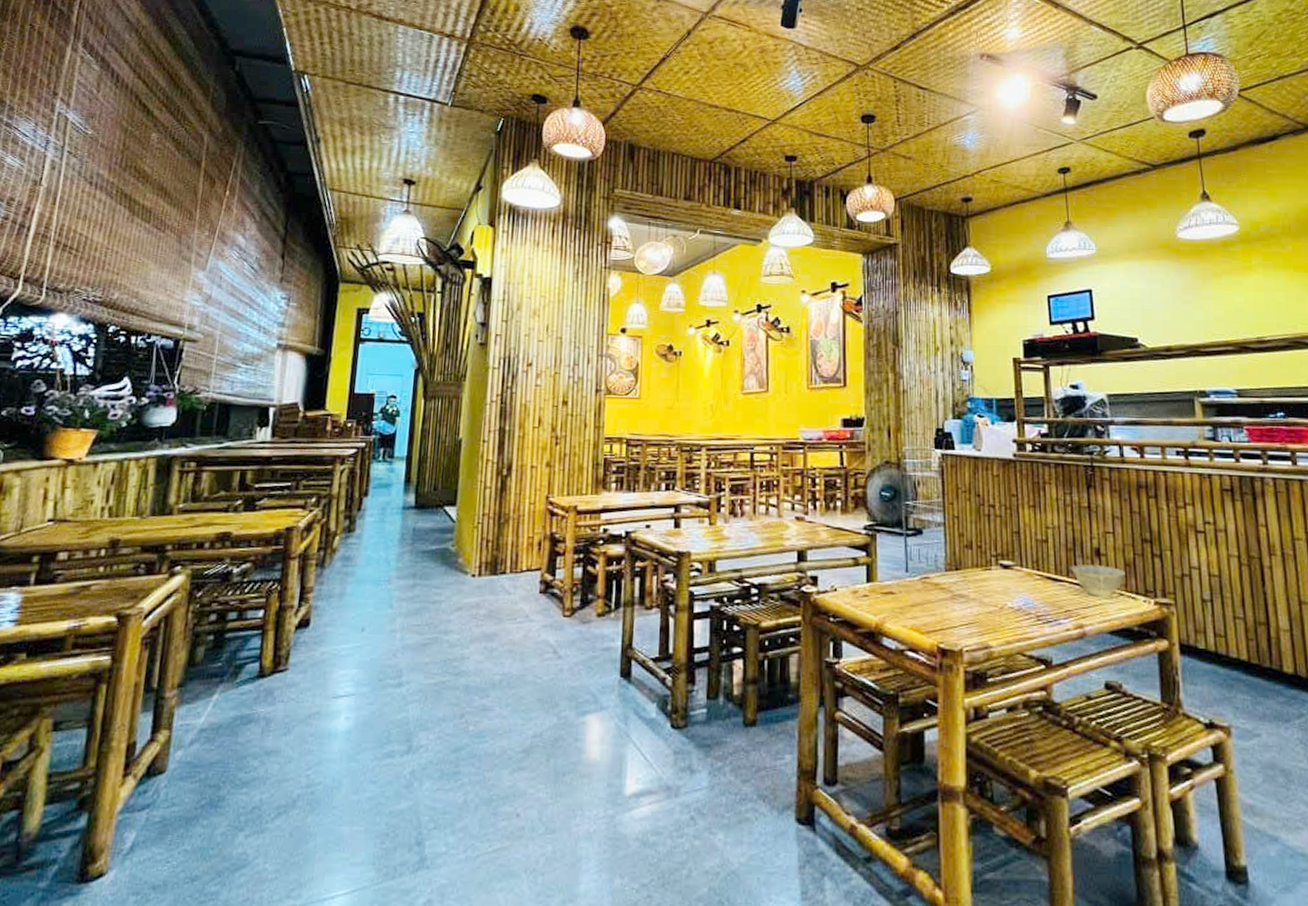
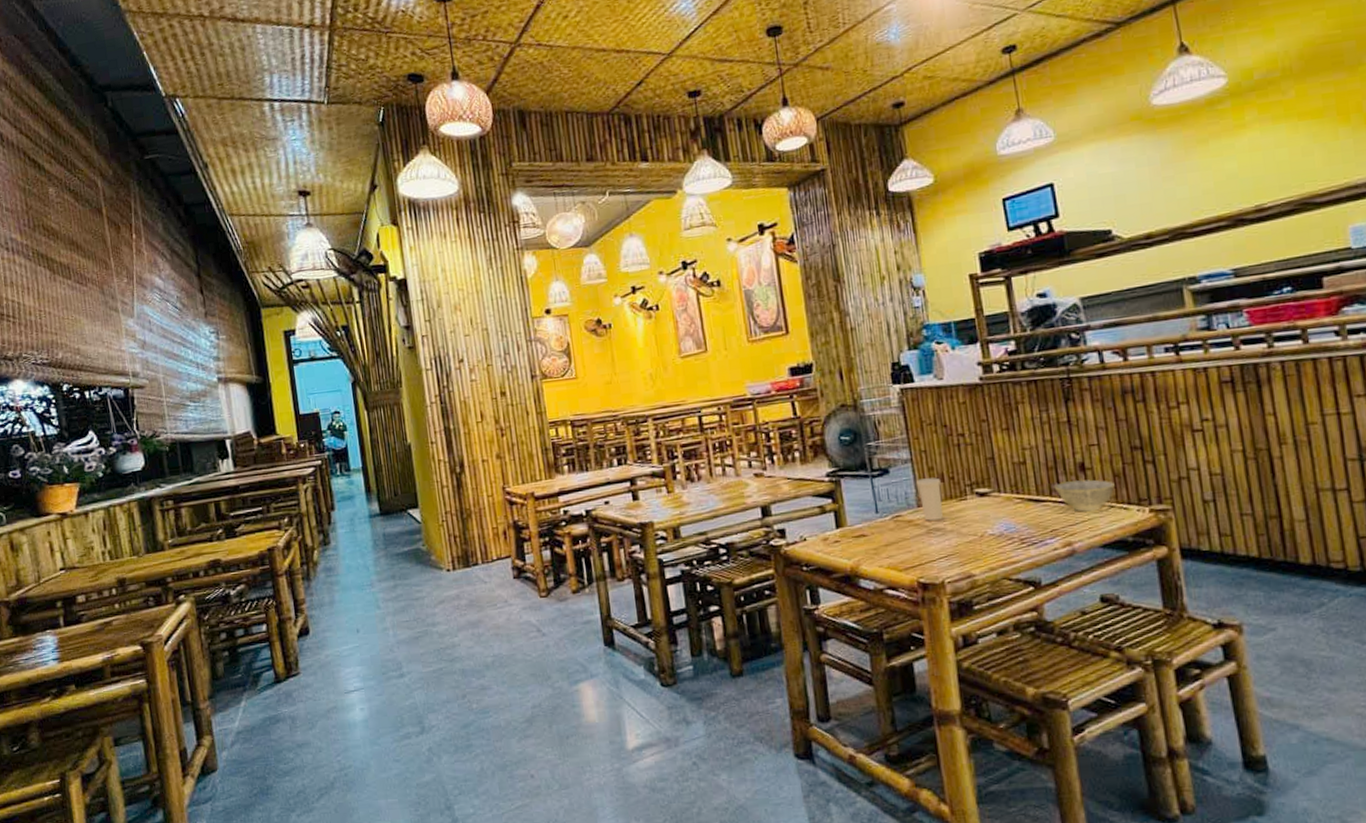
cup: none [947,544,970,587] -> present [916,477,944,521]

